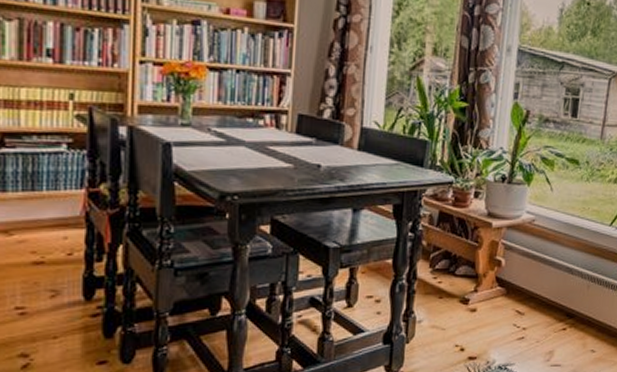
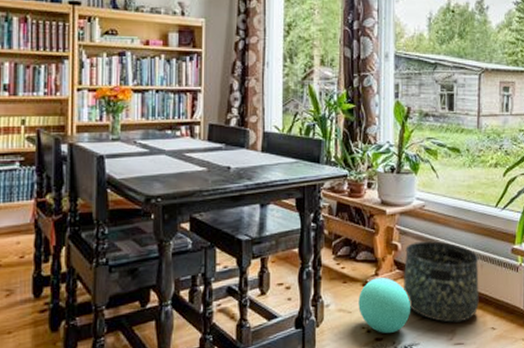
ball: none [453,295,510,352] -> present [358,278,411,333]
basket: none [503,258,587,344] -> present [404,241,479,323]

